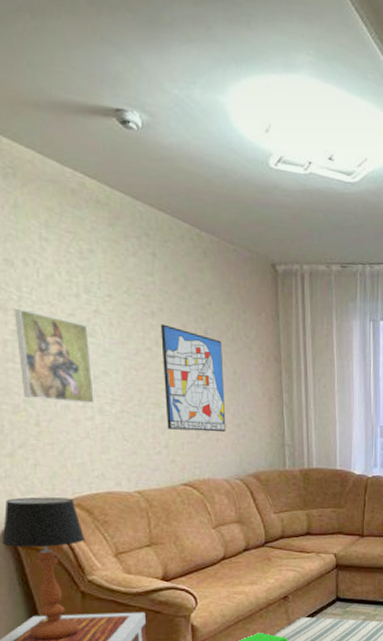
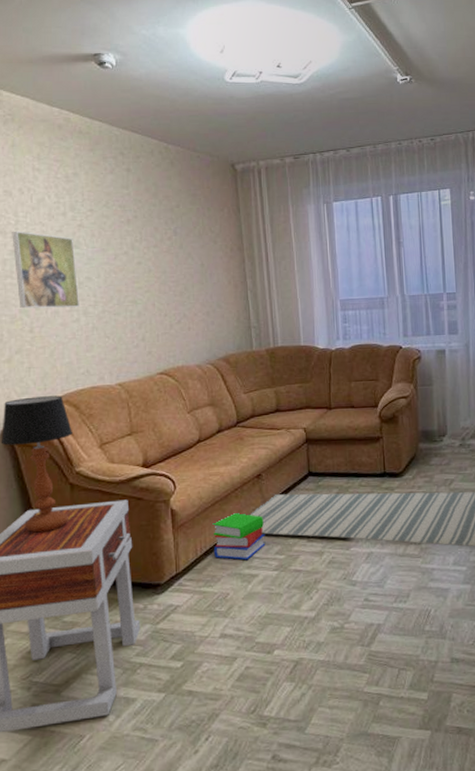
wall art: present [160,324,226,433] -> none [135,229,196,323]

